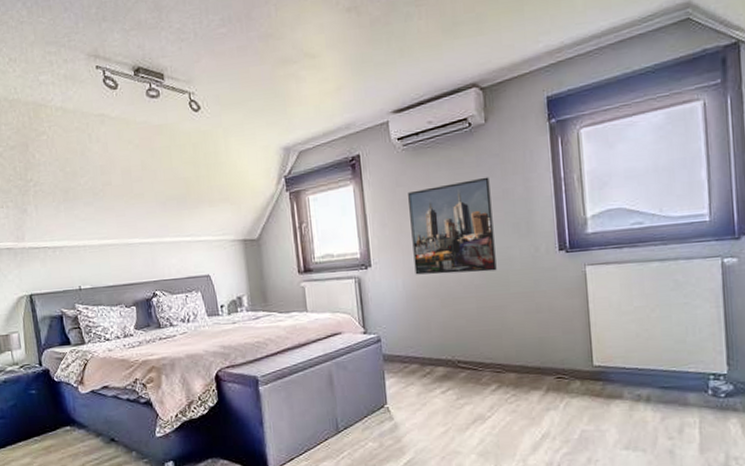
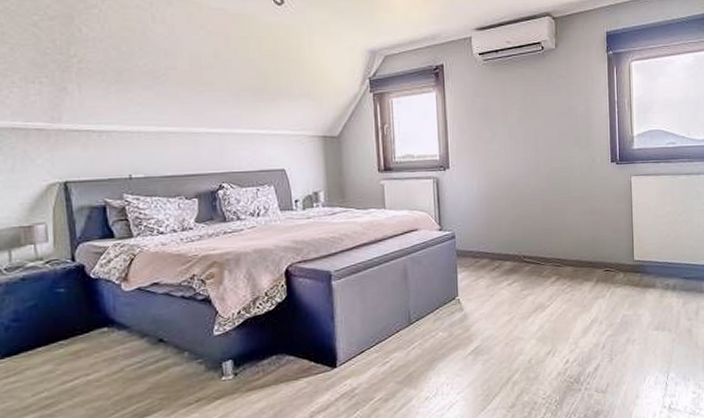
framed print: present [408,177,497,275] -> none [486,95,560,178]

